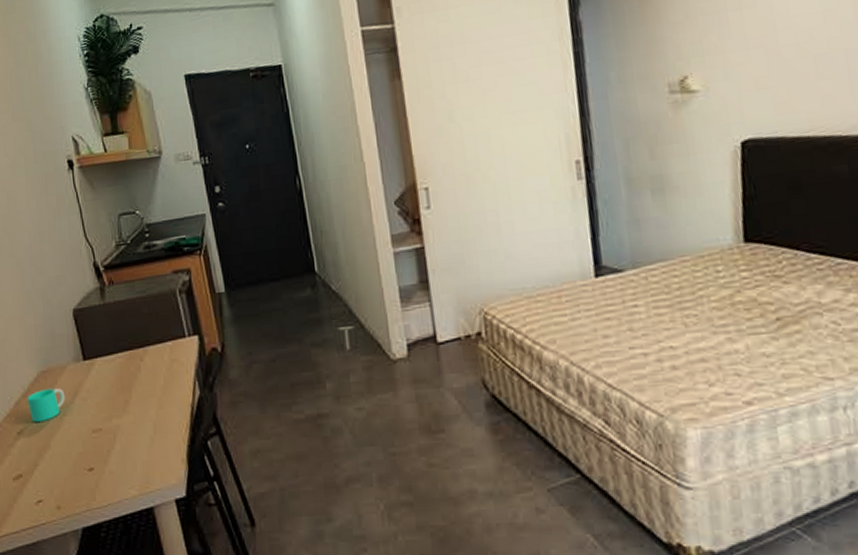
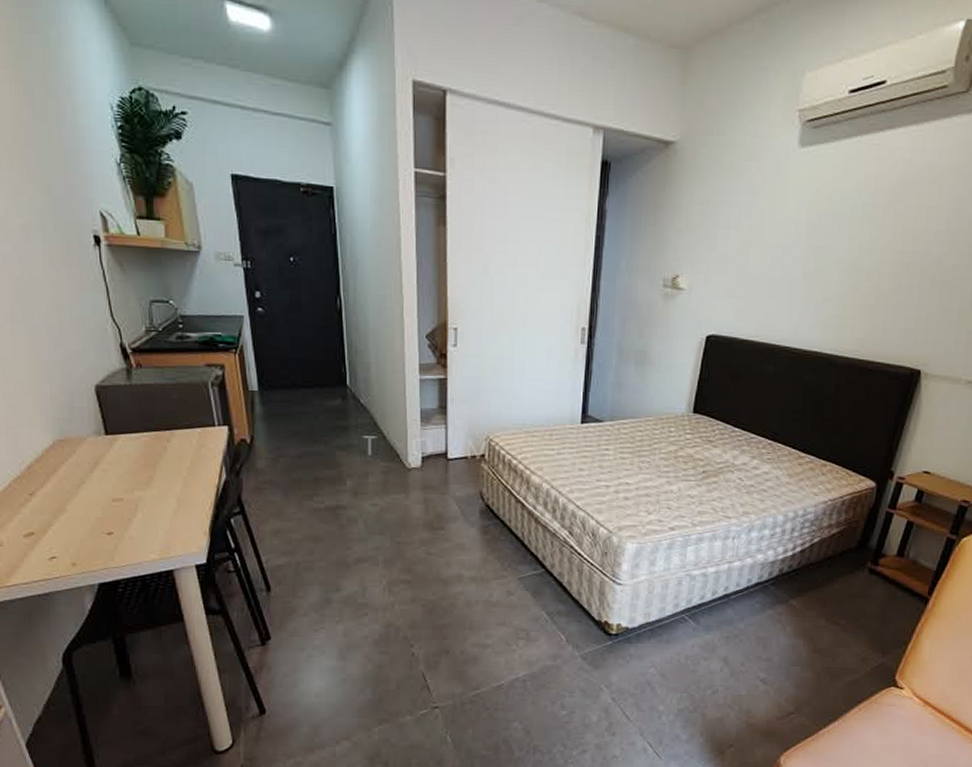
cup: present [27,388,65,423] -> none [40,456,84,487]

